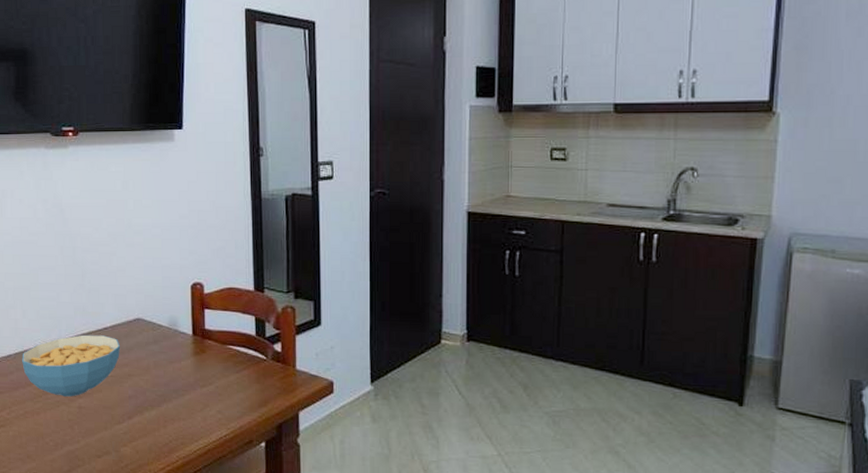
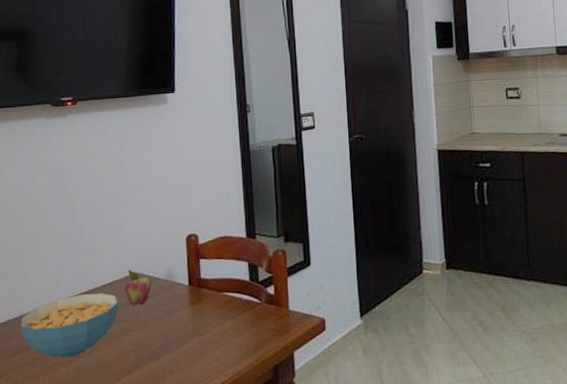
fruit: none [126,314,154,351] -> present [124,270,151,305]

